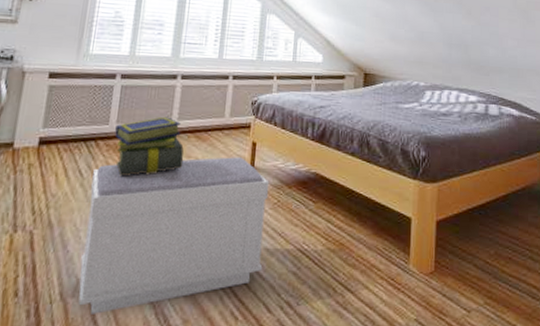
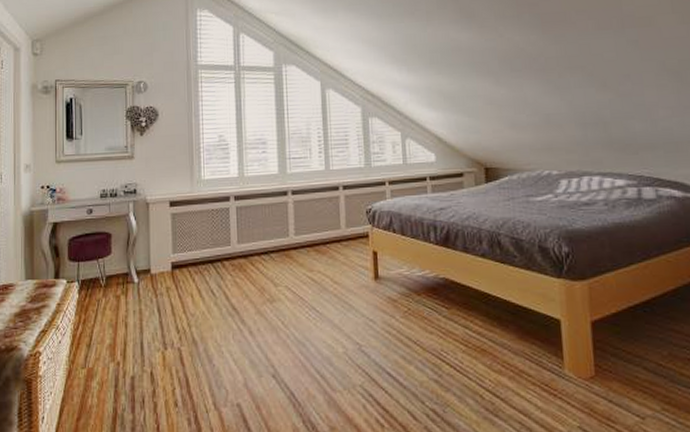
bench: present [78,157,270,314] -> none [224,268,402,422]
stack of books: present [115,116,184,176] -> none [237,233,307,294]

